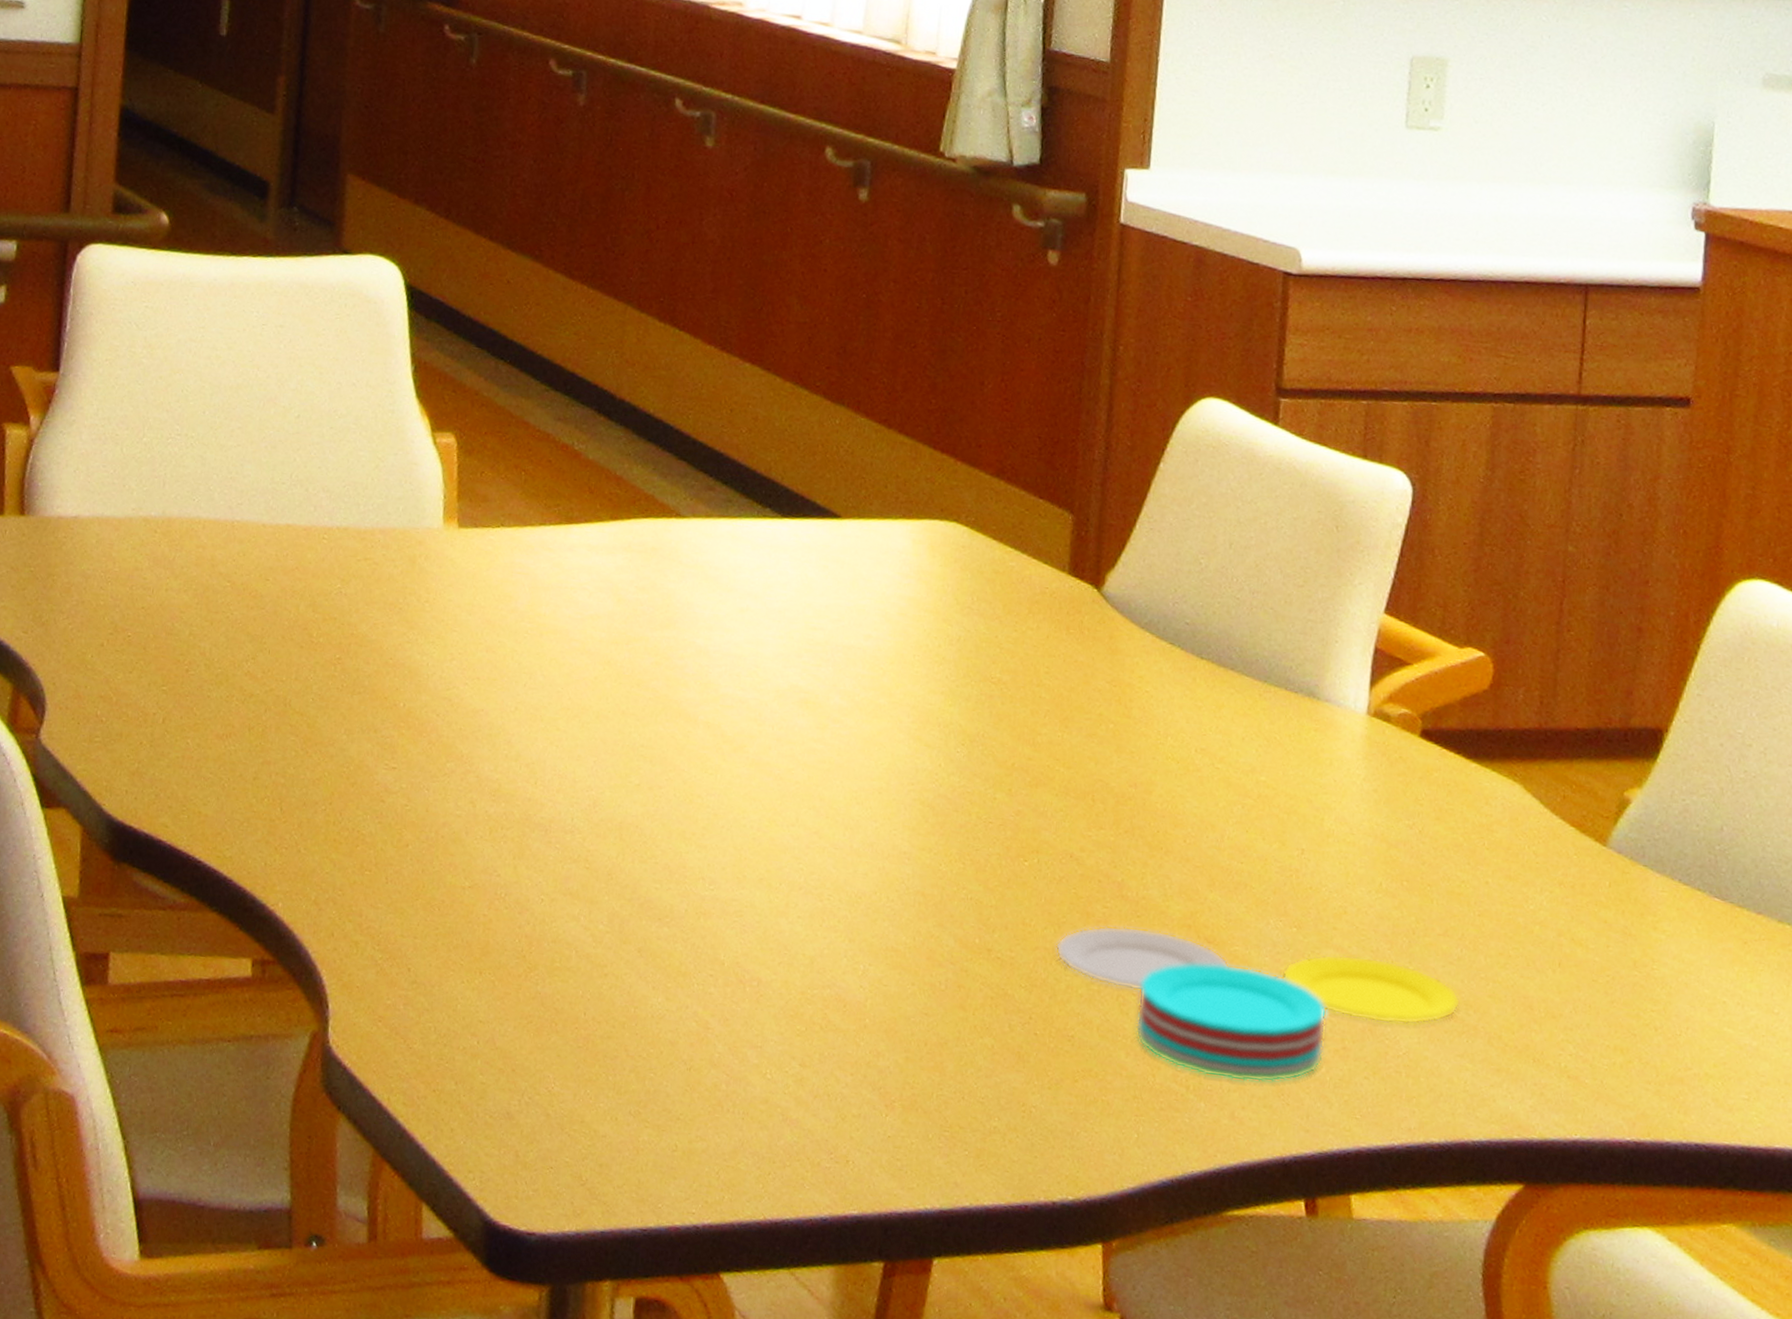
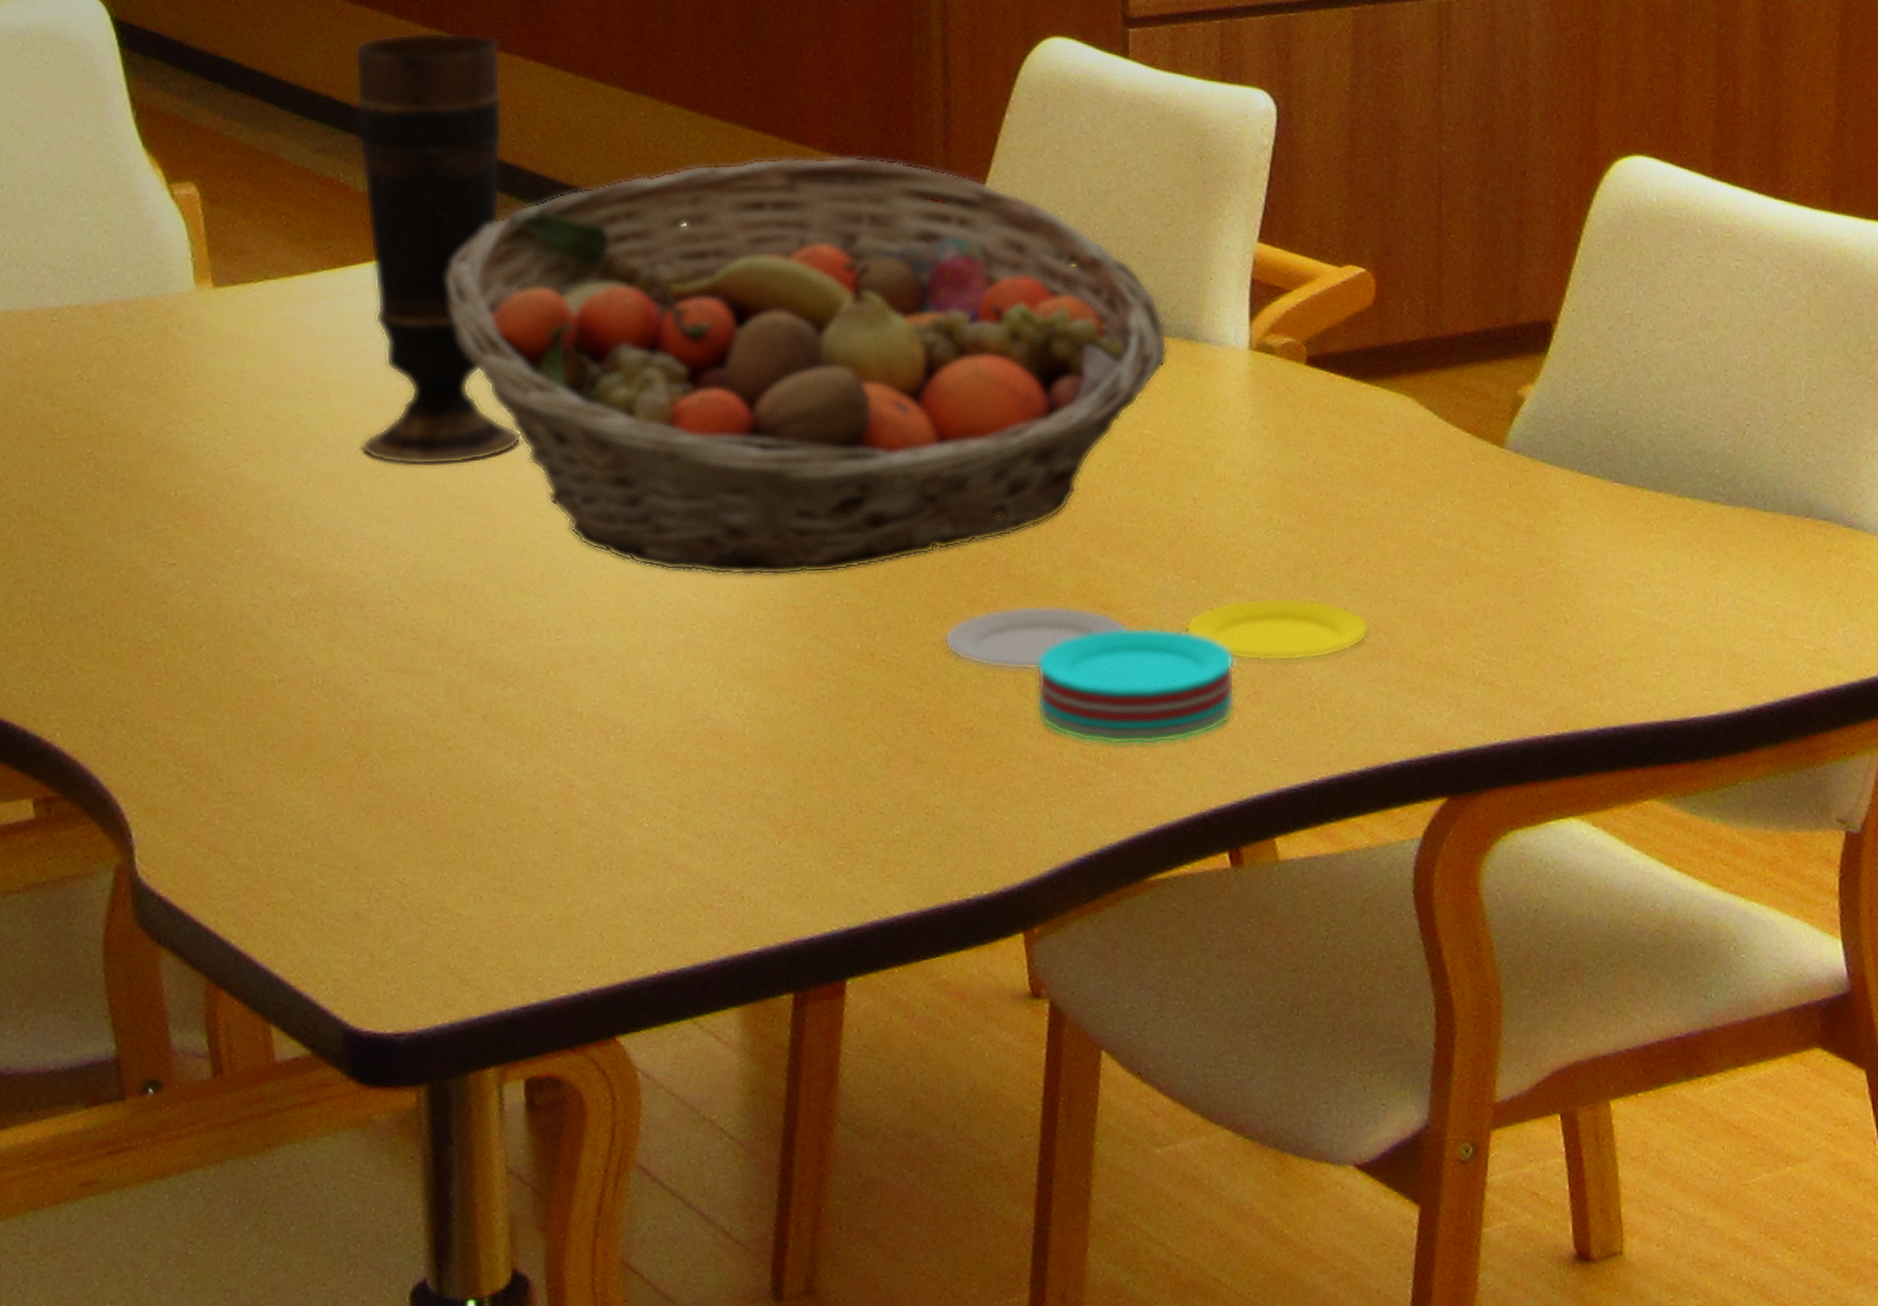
vase: none [563,325,722,715] -> present [354,31,522,466]
fruit basket: none [652,474,1291,867] -> present [446,157,1168,576]

